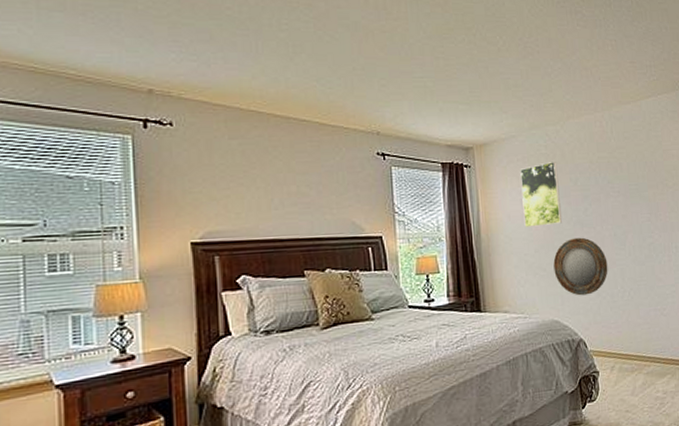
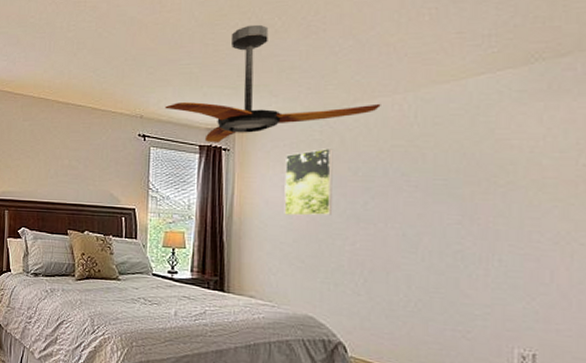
ceiling fan: none [402,41,587,160] -> present [165,24,381,142]
home mirror: present [553,237,608,296] -> none [314,232,389,297]

